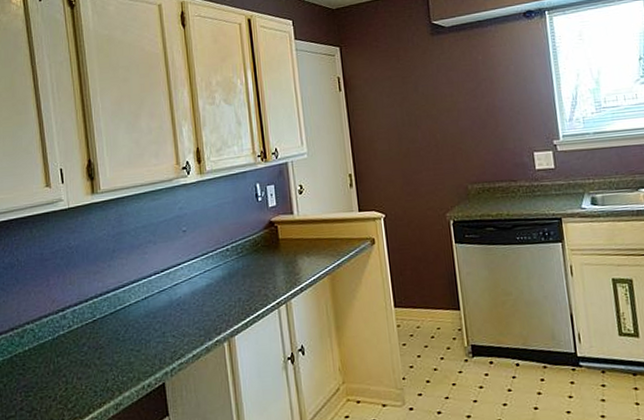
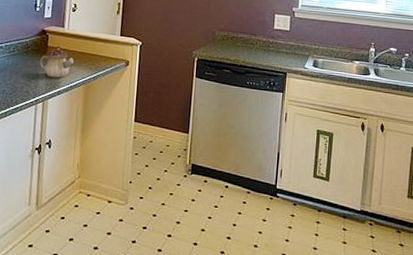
teapot: none [273,236,312,274] -> present [39,46,74,78]

